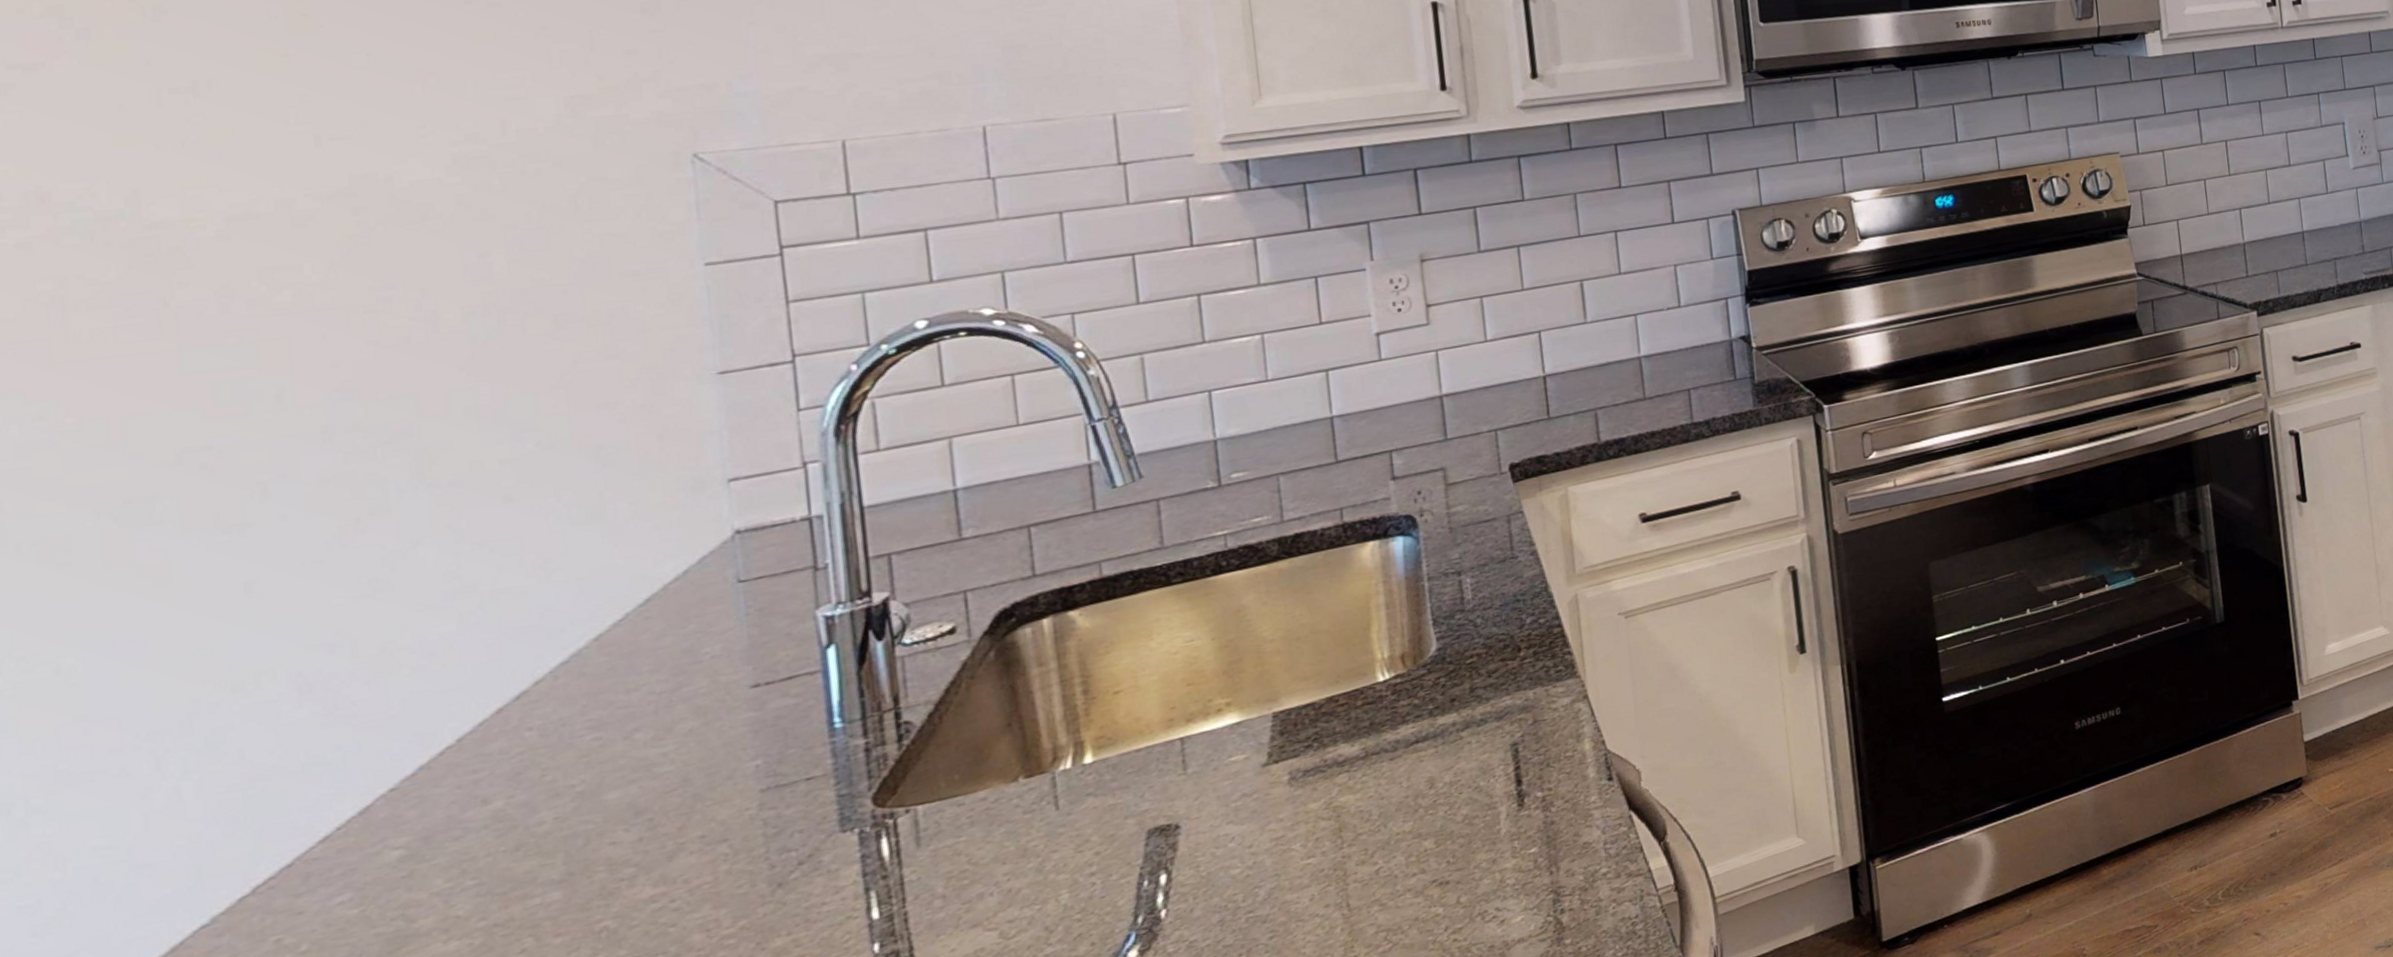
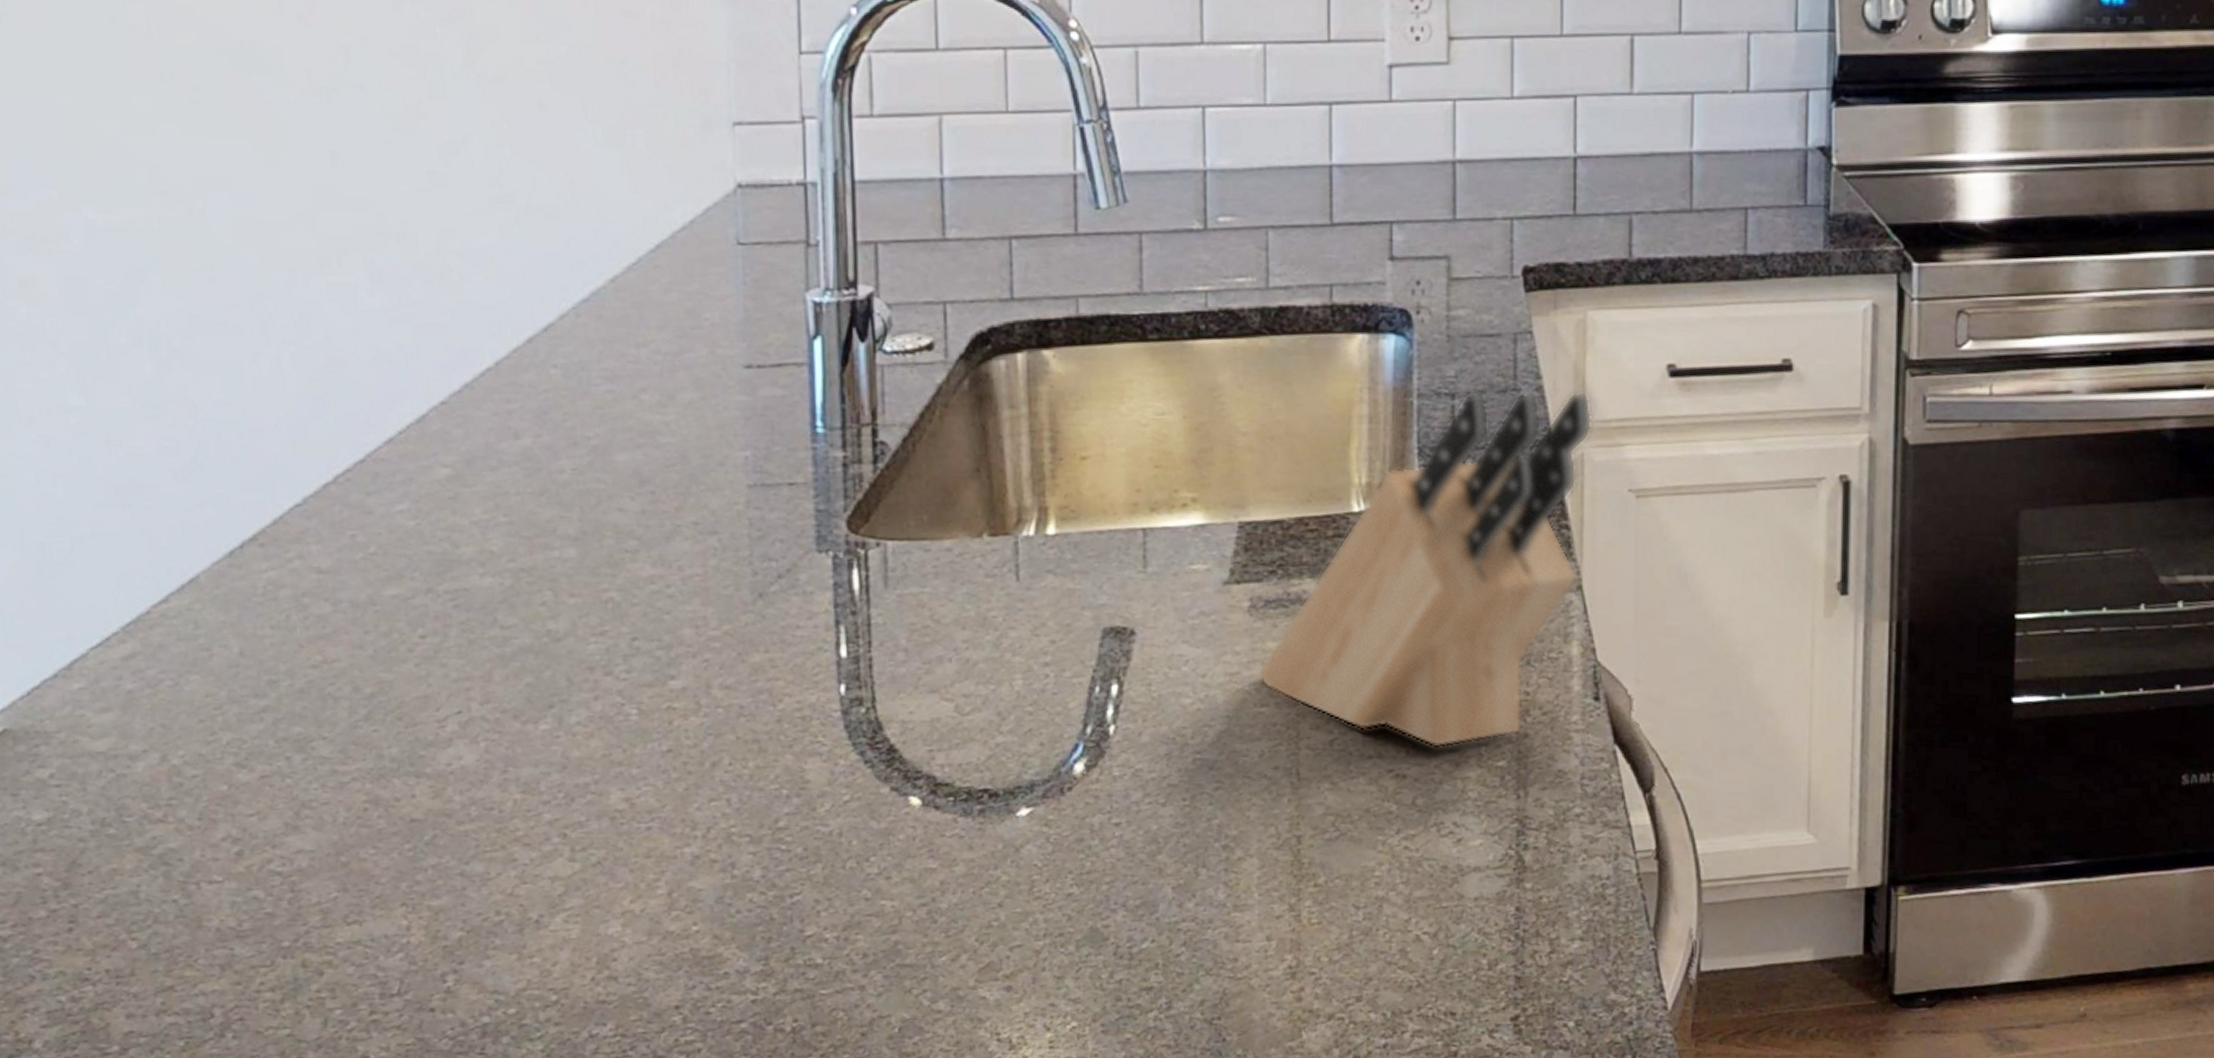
knife block: none [1301,547,1584,855] -> present [1257,390,1593,749]

